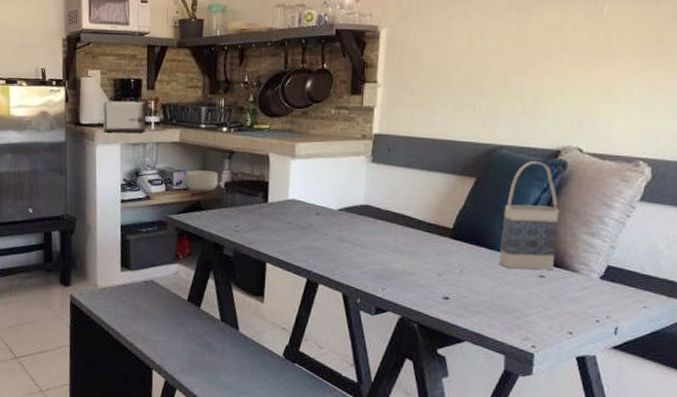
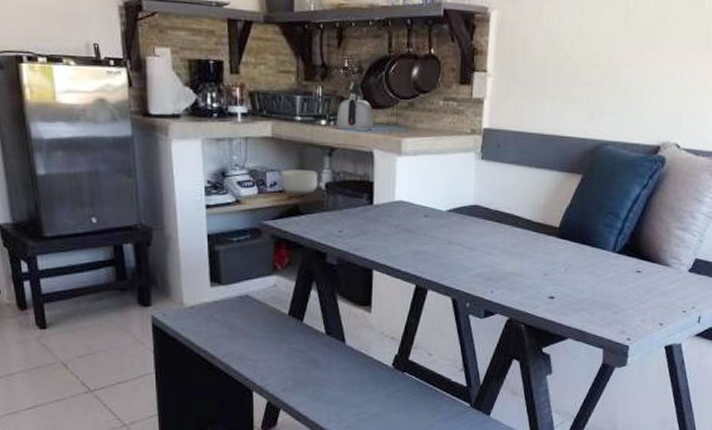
toaster: present [102,100,150,133] -> none [177,86,235,126]
kettle: none [236,94,271,137] -> present [336,82,375,132]
bag: present [498,161,559,271] -> none [600,157,656,266]

